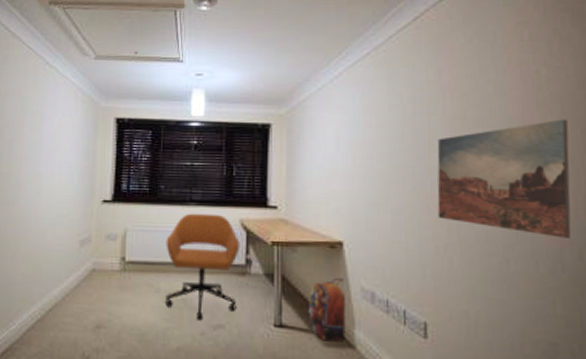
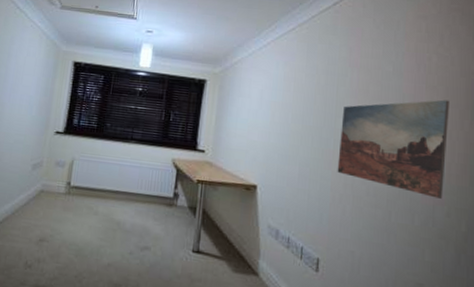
office chair: present [166,213,240,321] -> none [102,149,171,242]
backpack: present [307,278,346,341] -> none [222,215,255,269]

